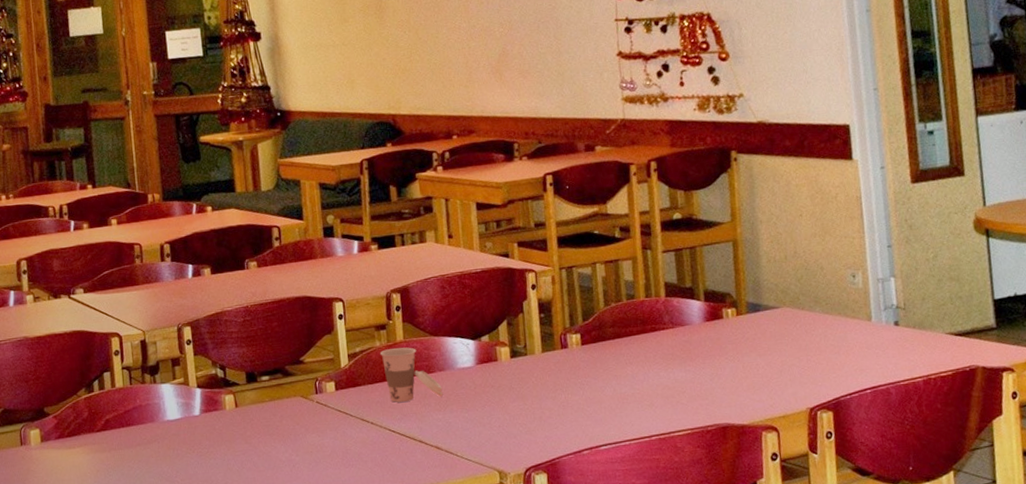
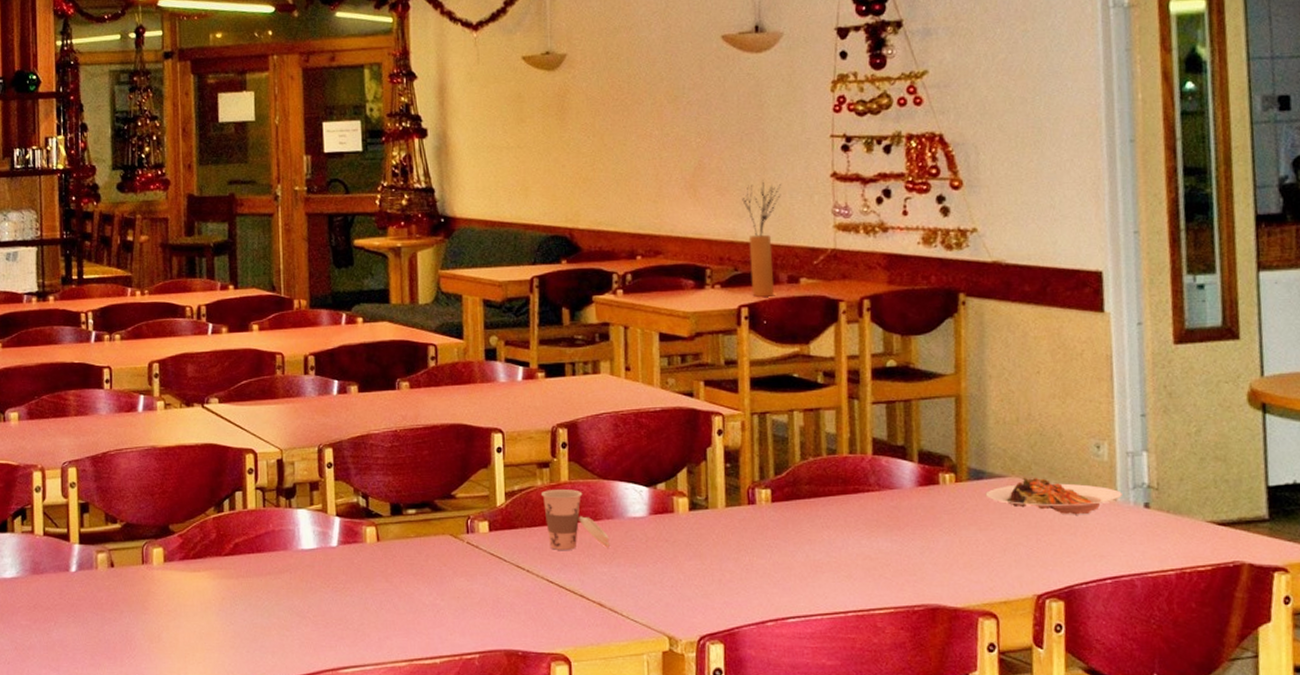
vase: none [542,62,576,166] -> present [742,180,782,297]
salad: none [762,306,876,337] -> present [985,477,1122,515]

